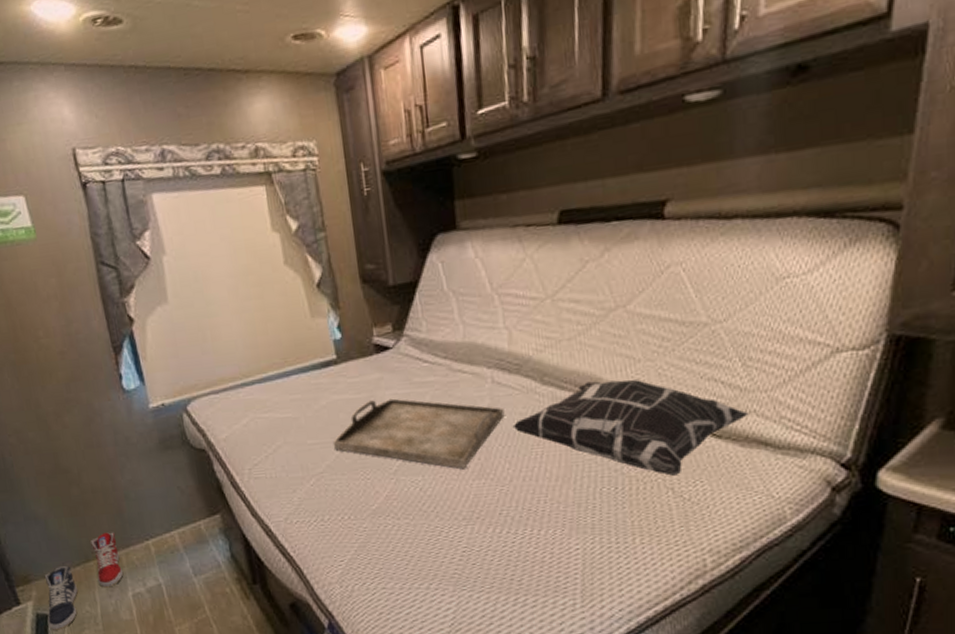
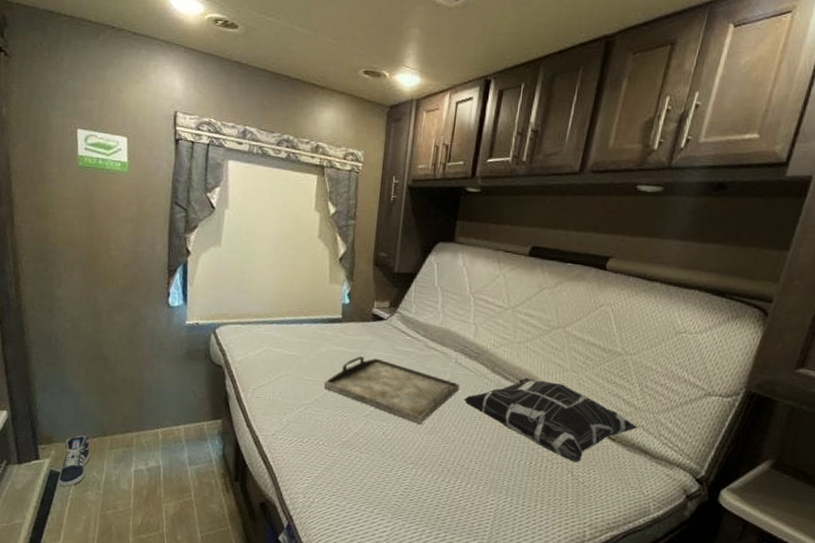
sneaker: present [90,532,124,588] -> none [108,415,132,460]

